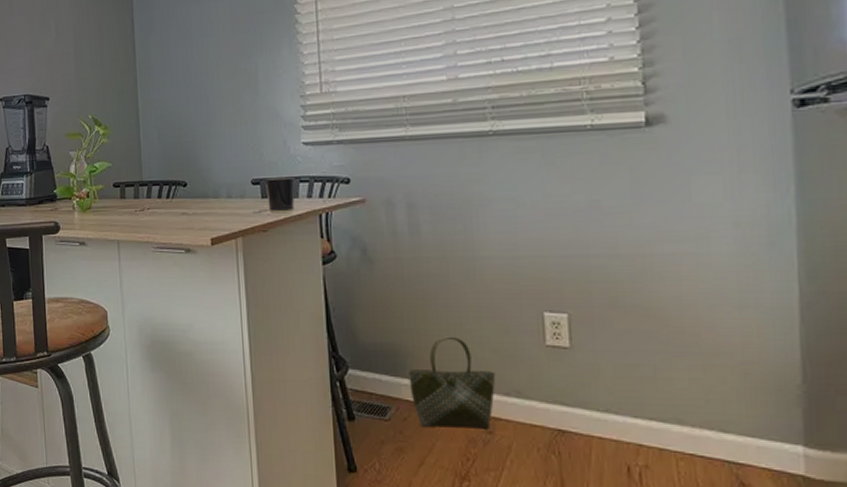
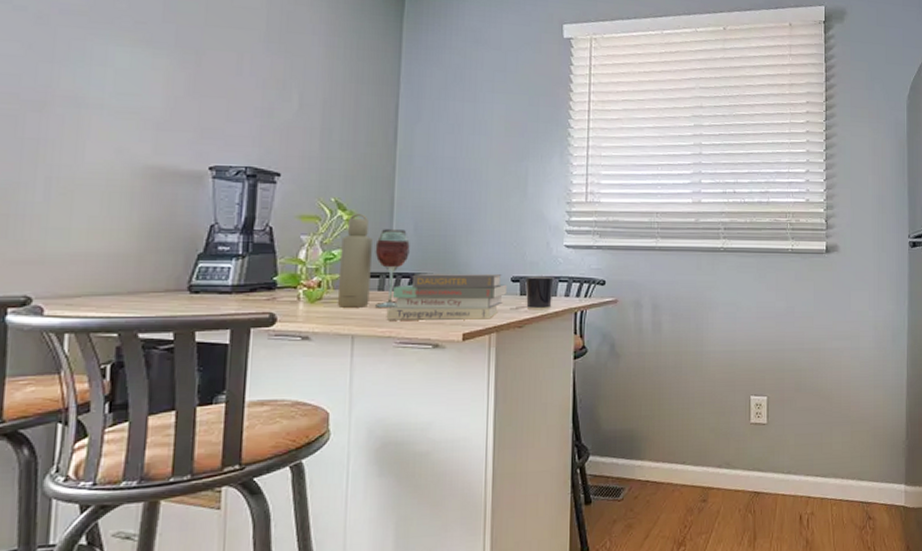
bottle: none [100,127,128,215] -> present [337,213,372,308]
wineglass: none [127,139,157,214] -> present [375,229,410,307]
books: none [143,176,249,226] -> present [386,273,508,320]
shopping bag: present [408,336,496,429] -> none [642,420,712,504]

